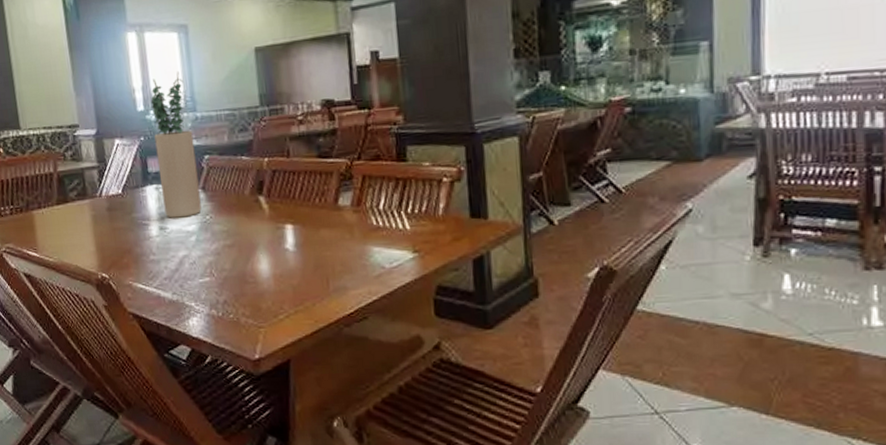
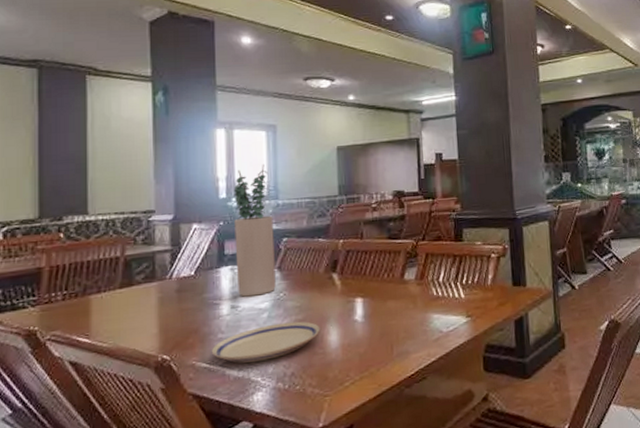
plate: none [145,247,250,287] -> present [211,321,320,364]

